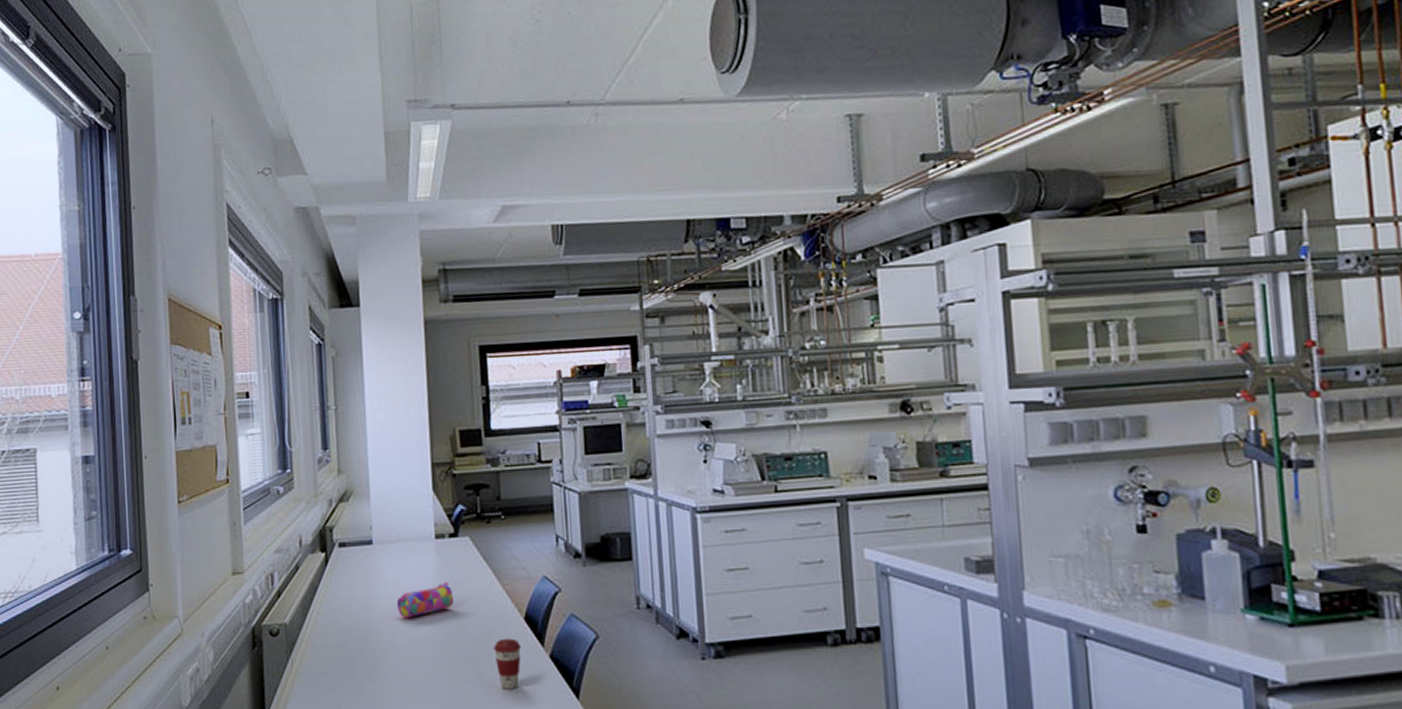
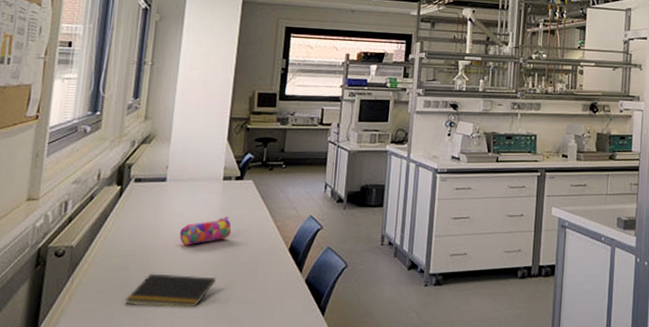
notepad: none [349,652,446,691] -> present [124,273,216,308]
coffee cup: present [494,638,522,689] -> none [259,265,283,307]

